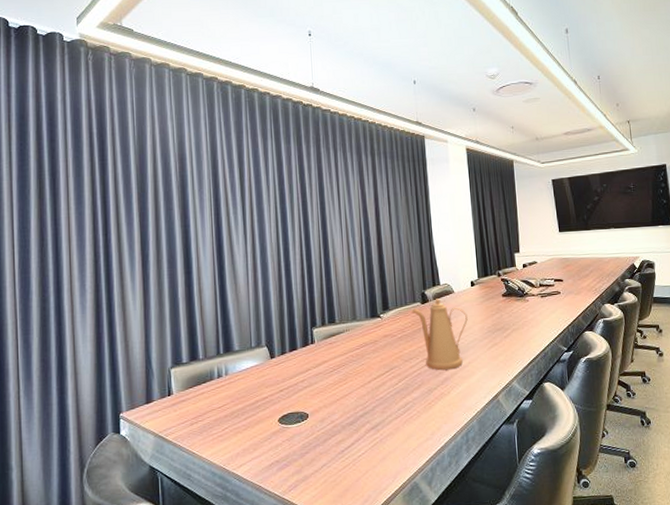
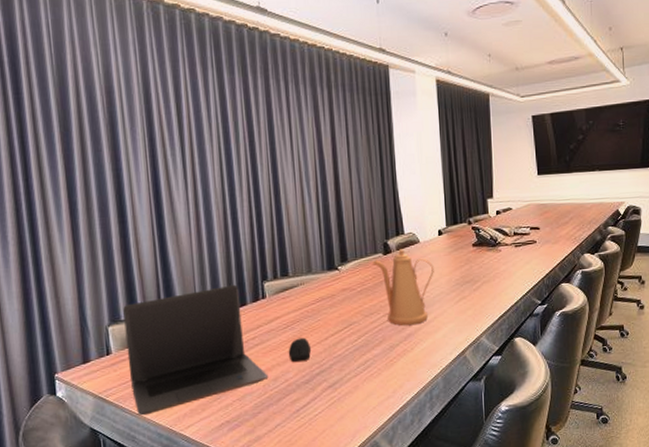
laptop computer: none [185,330,316,455] -> present [123,284,269,416]
computer mouse: none [334,381,356,404] -> present [288,337,312,362]

